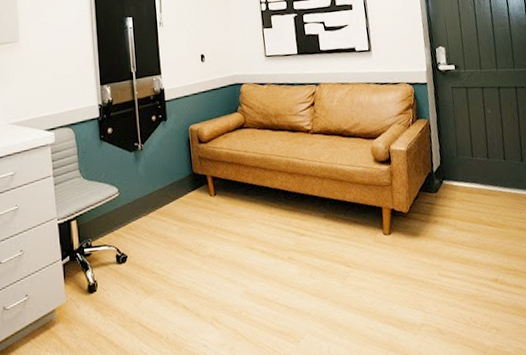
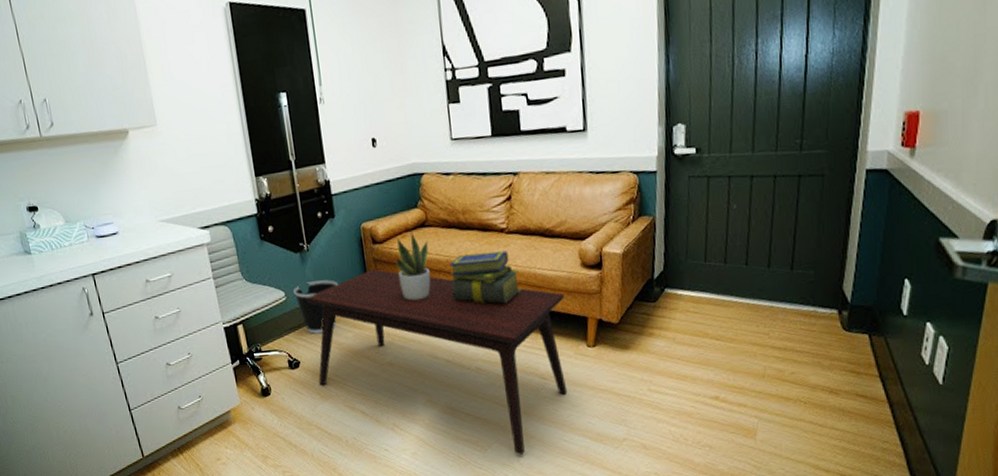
wastebasket: none [125,176,167,228] -> present [293,280,338,334]
coffee table: none [137,166,370,345] -> present [306,269,568,455]
potted plant: none [218,132,248,195] -> present [396,231,431,301]
stack of books: none [264,149,325,197] -> present [449,250,521,304]

